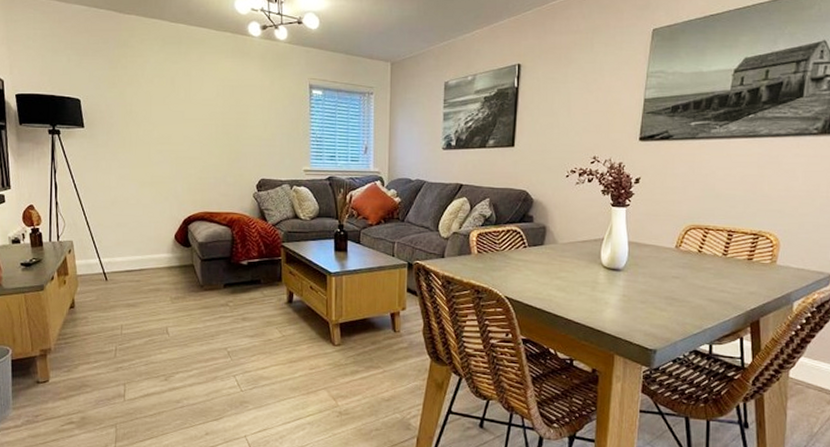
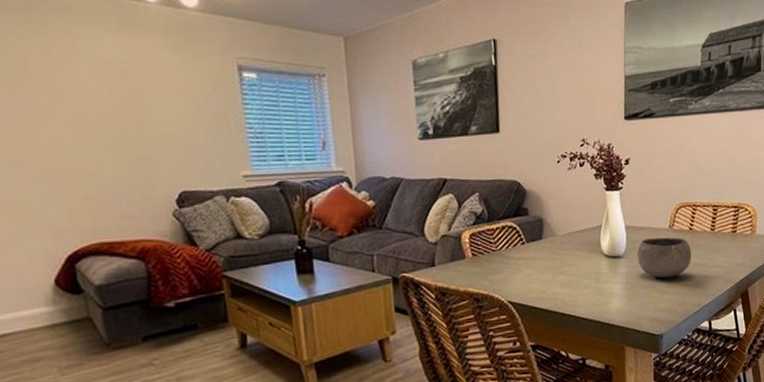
bowl: none [637,256,698,296] -> present [637,237,692,278]

